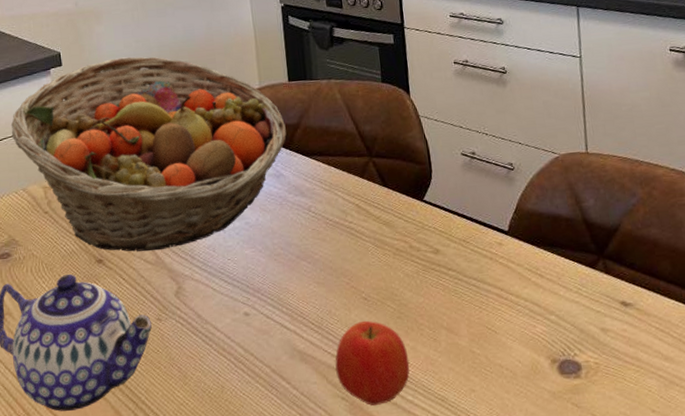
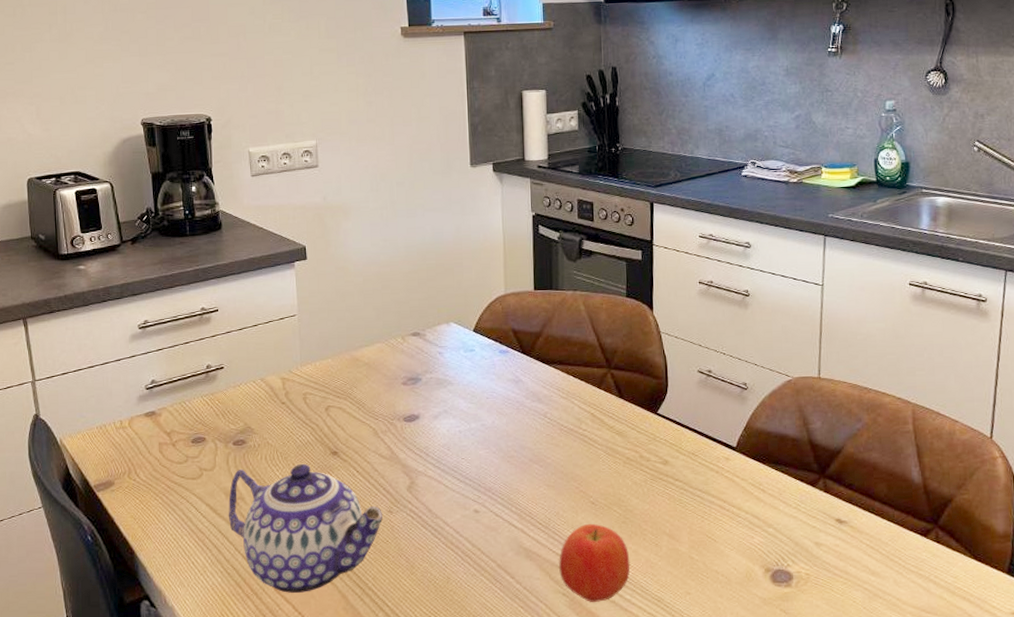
fruit basket: present [11,57,287,252] -> none [251,255,528,447]

